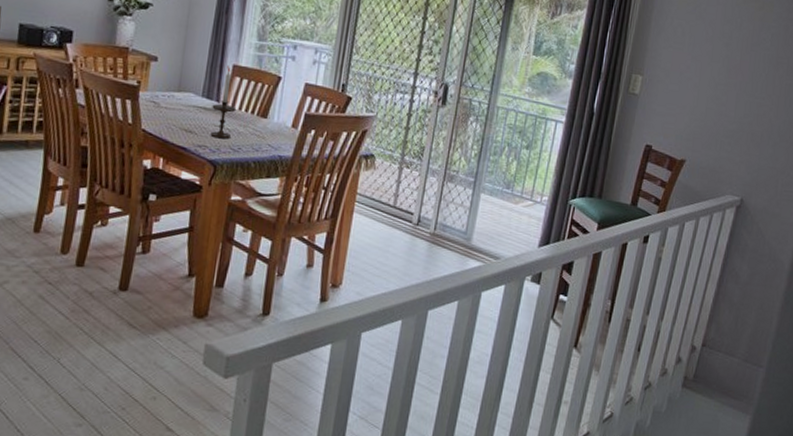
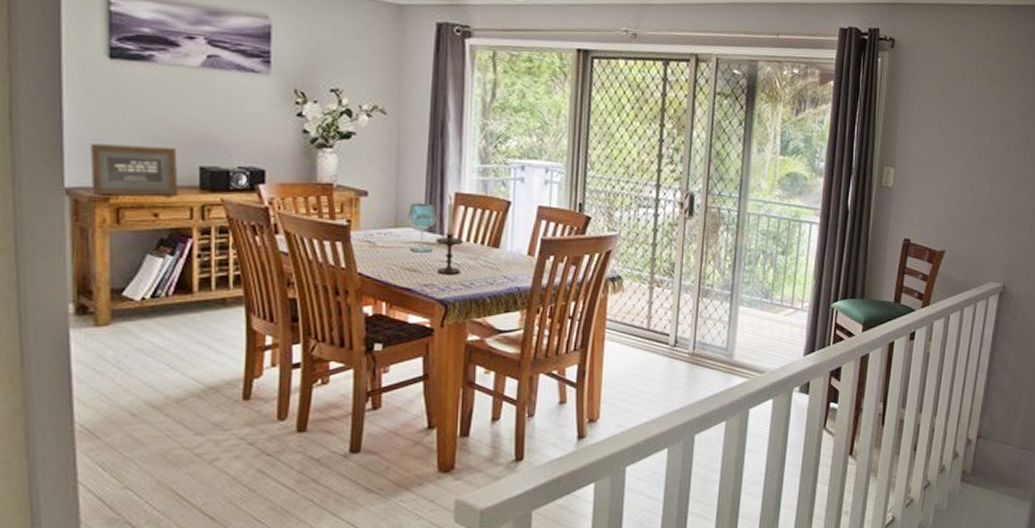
wine glass: none [189,70,215,117] -> present [408,202,436,253]

